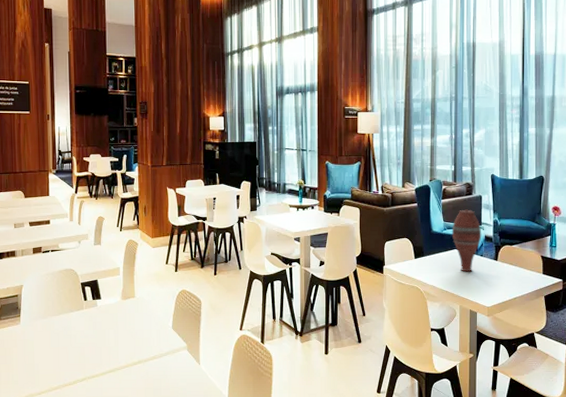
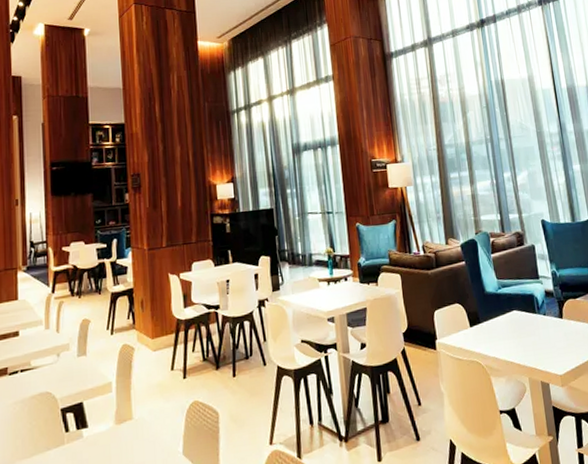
vase: present [451,209,482,272] -> none [507,262,542,337]

